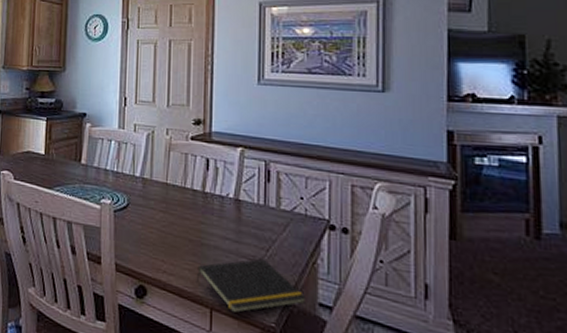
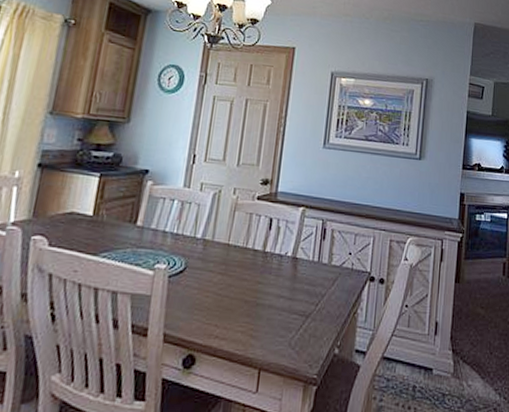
notepad: present [196,258,307,314] -> none [247,313,346,371]

